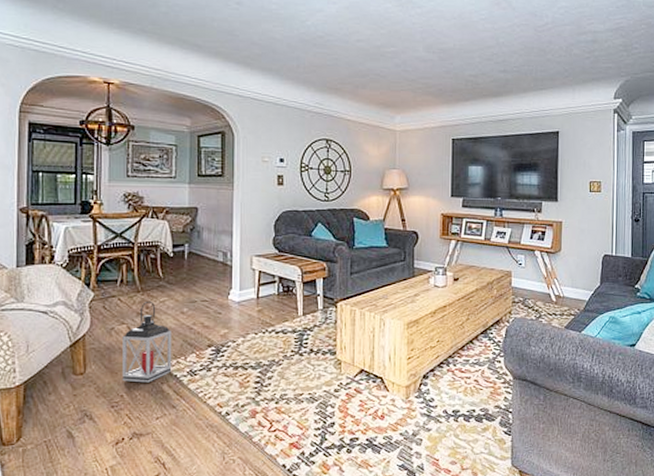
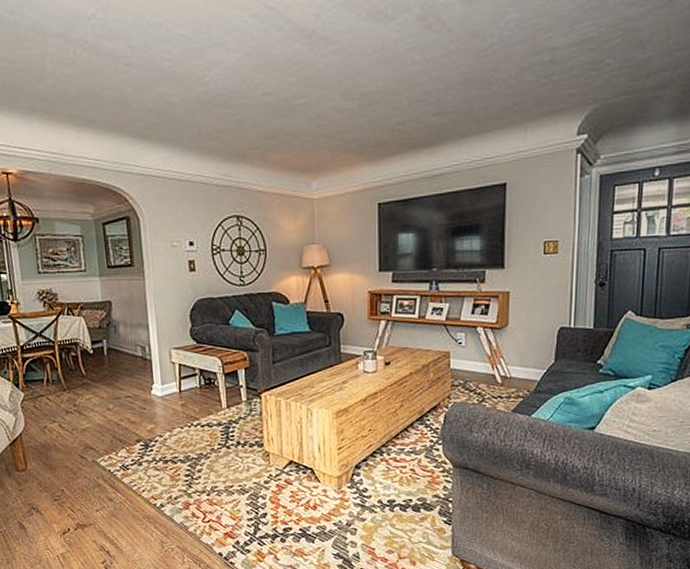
lantern: present [121,300,172,383] -> none [55,398,105,478]

